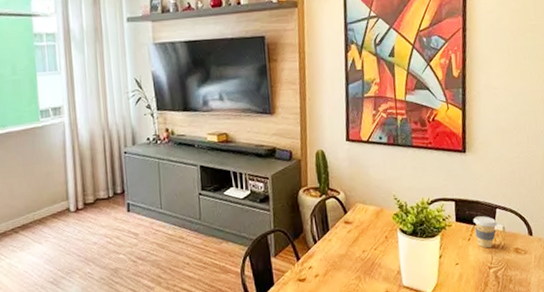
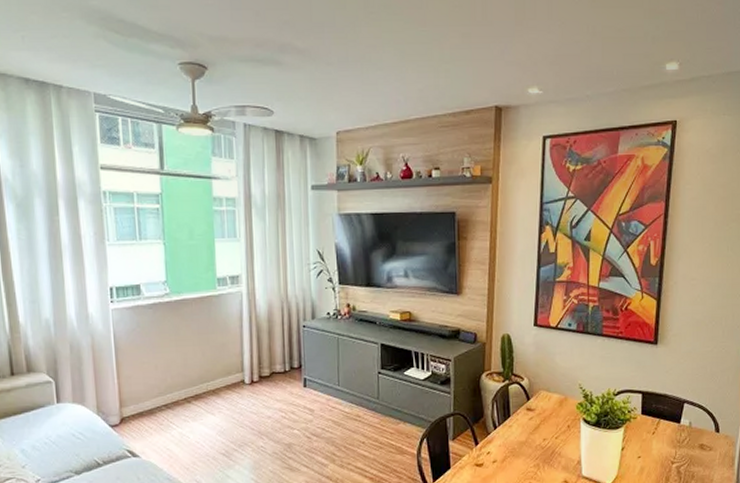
coffee cup: present [473,216,497,249] -> none [659,410,684,443]

